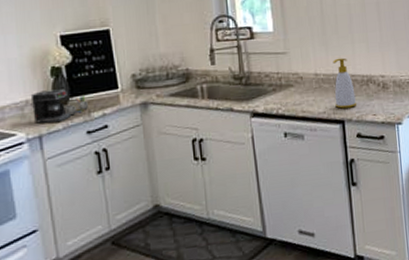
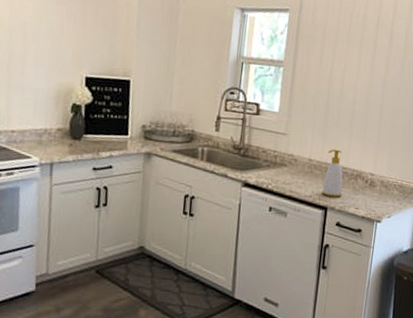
coffee maker: present [32,89,88,124] -> none [49,123,99,154]

